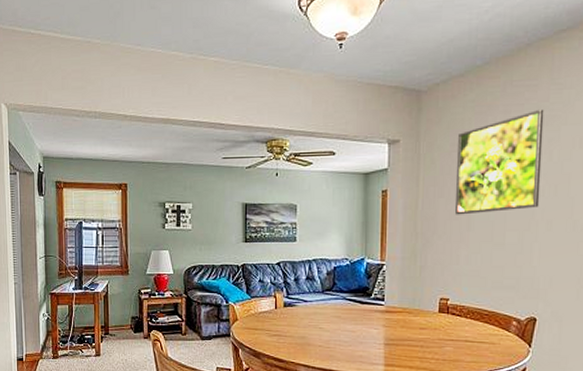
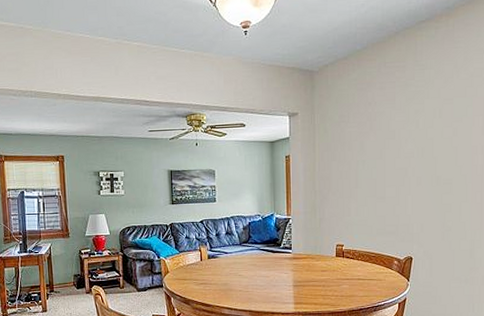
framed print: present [454,109,544,215] -> none [344,85,411,175]

